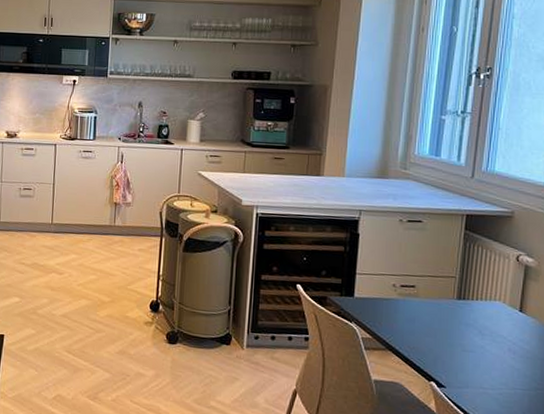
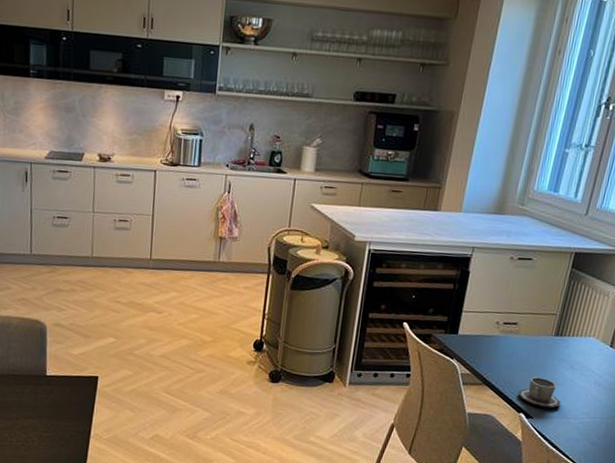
cup: none [425,343,473,377] -> present [517,377,561,408]

